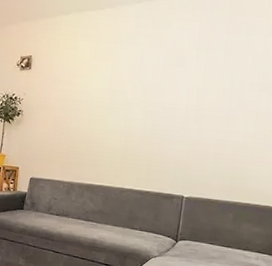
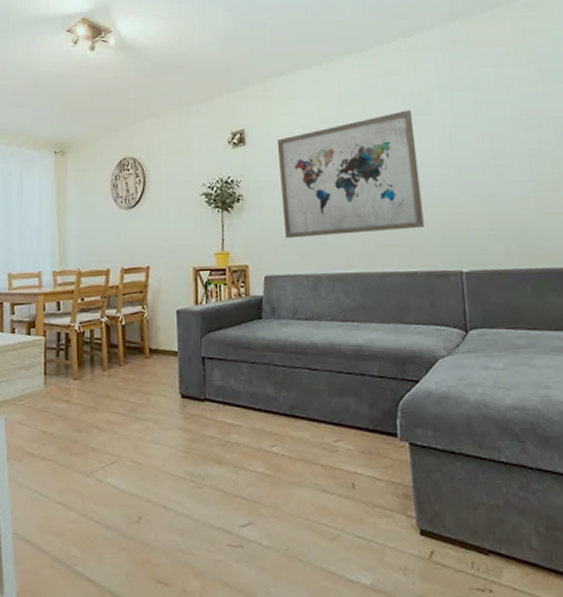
wall art: none [51,60,171,158] -> present [277,110,424,239]

